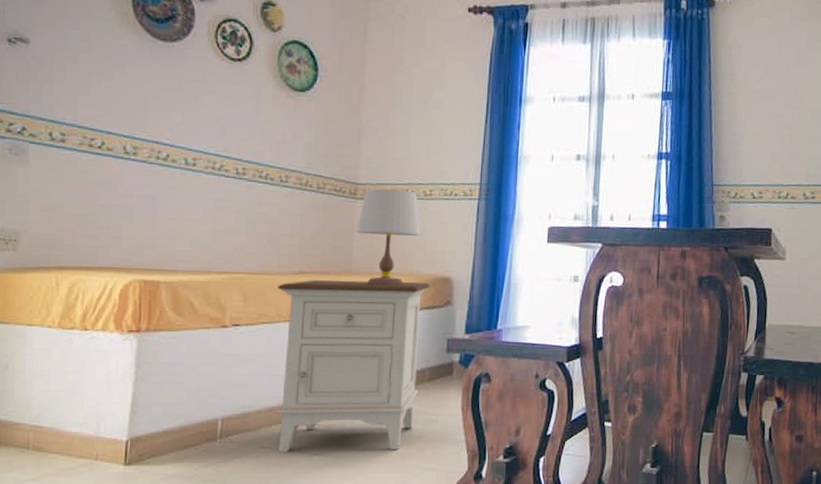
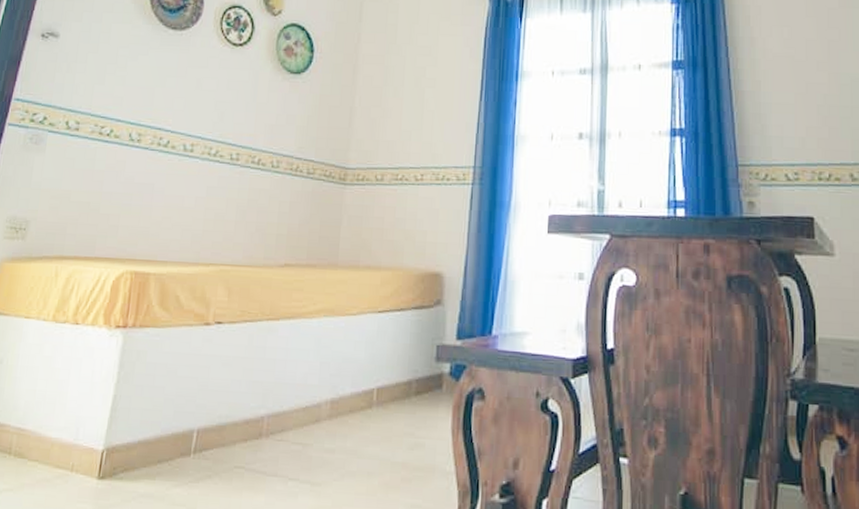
nightstand: present [276,280,431,452] -> none [253,274,420,479]
table lamp: present [356,188,421,286] -> none [344,173,411,282]

